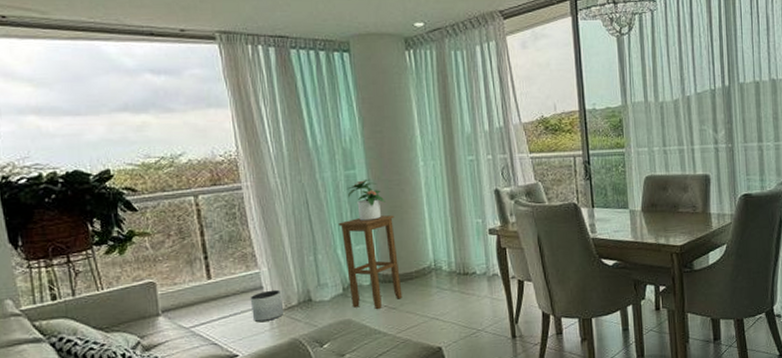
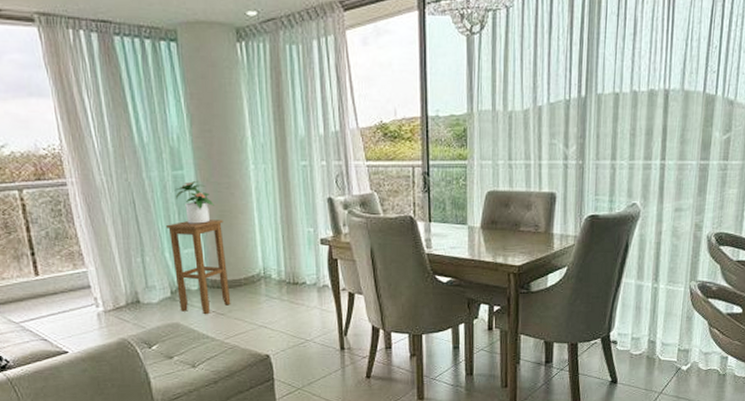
planter: present [250,289,284,323] -> none [78,289,113,321]

